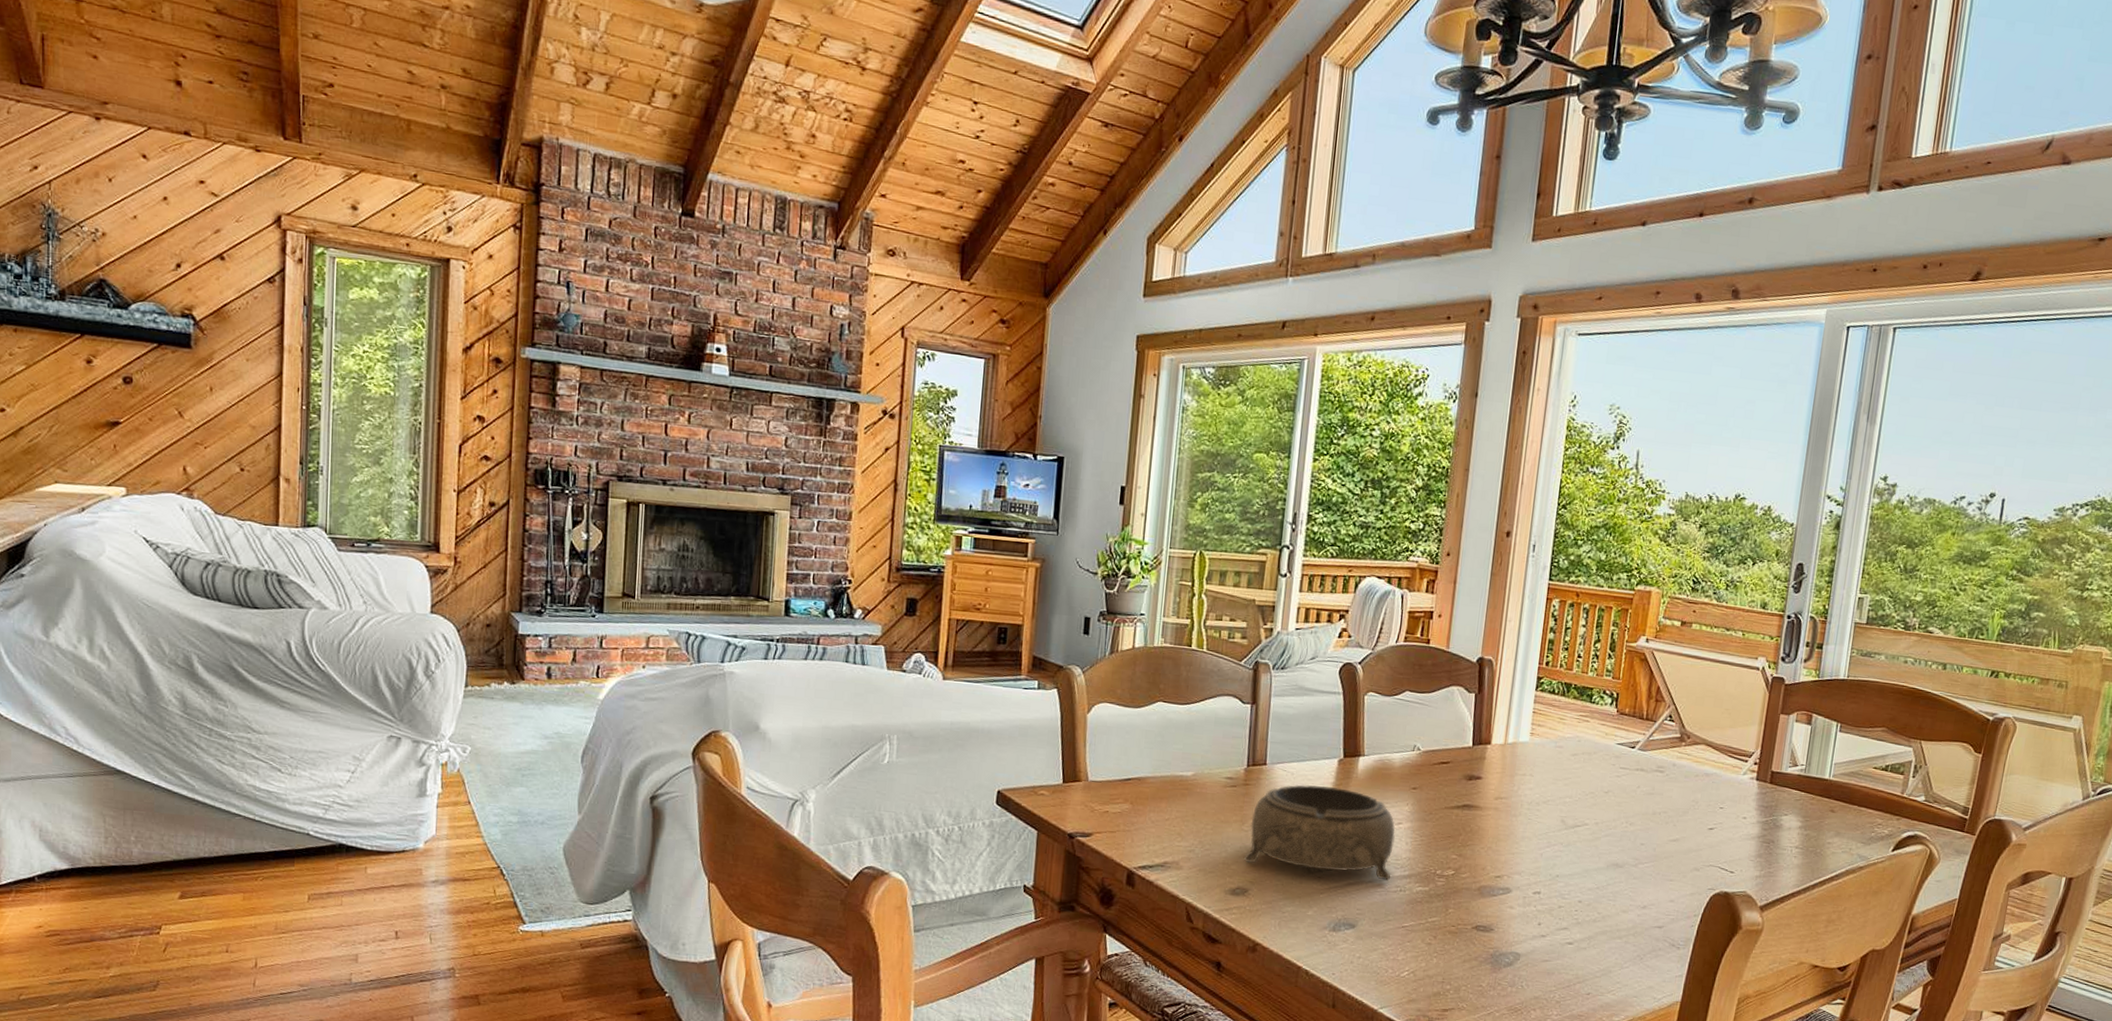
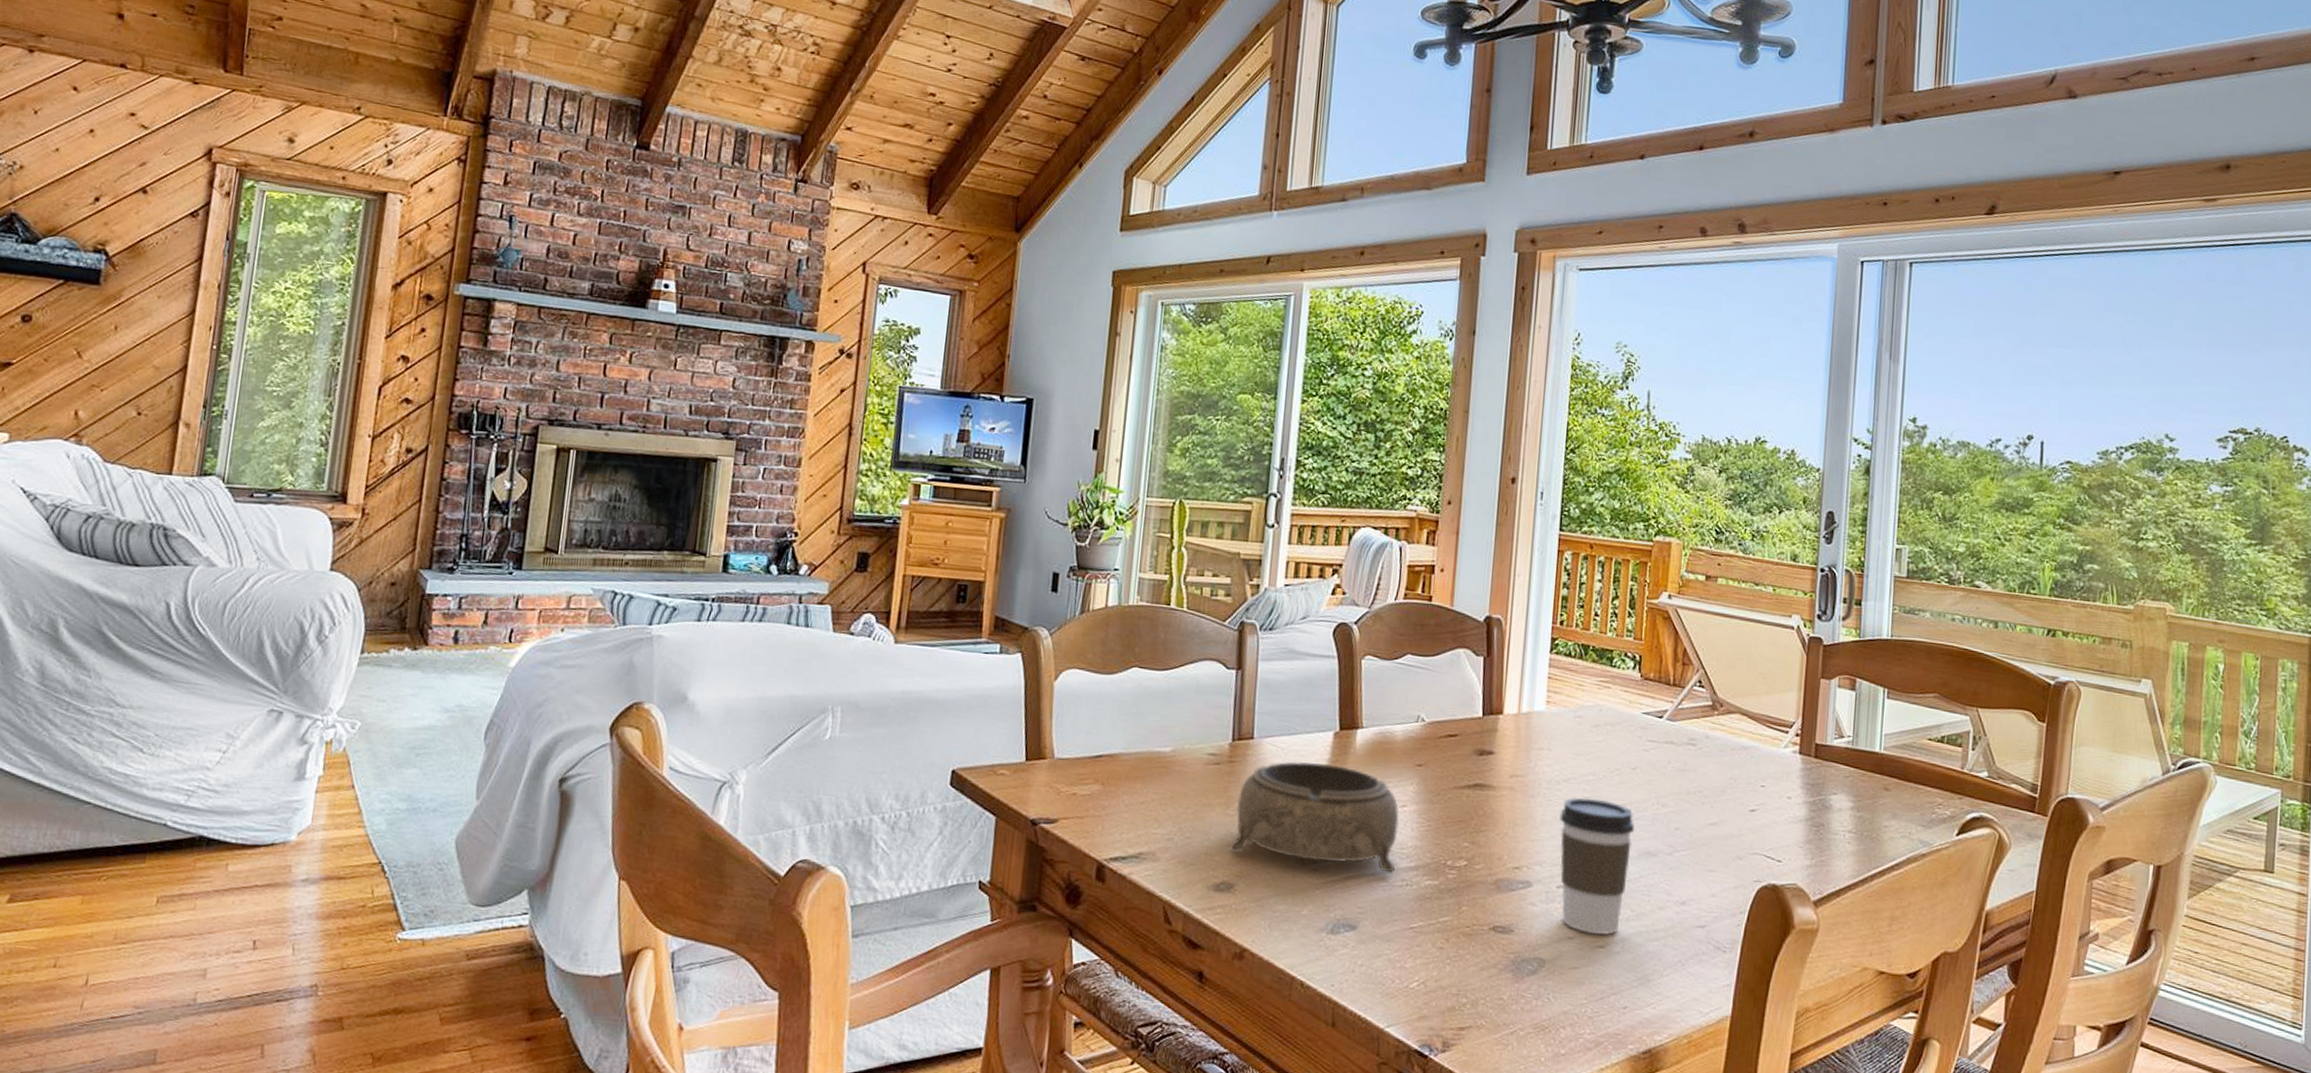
coffee cup: none [1536,816,1605,934] -> present [1559,797,1635,936]

